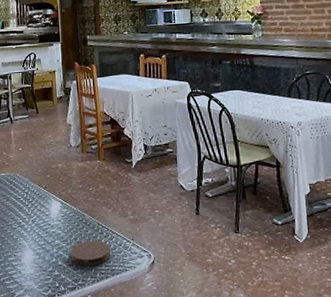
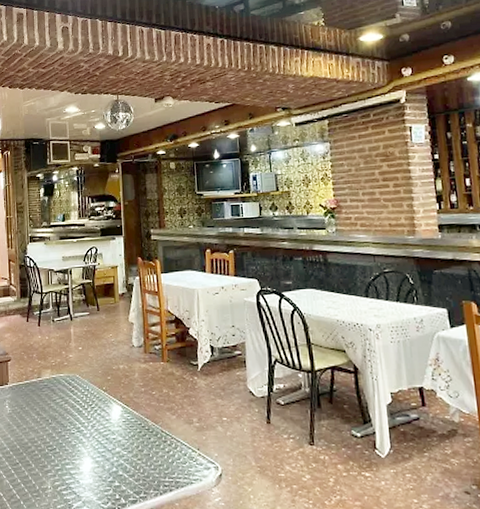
coaster: present [70,240,111,265] -> none [132,448,175,476]

